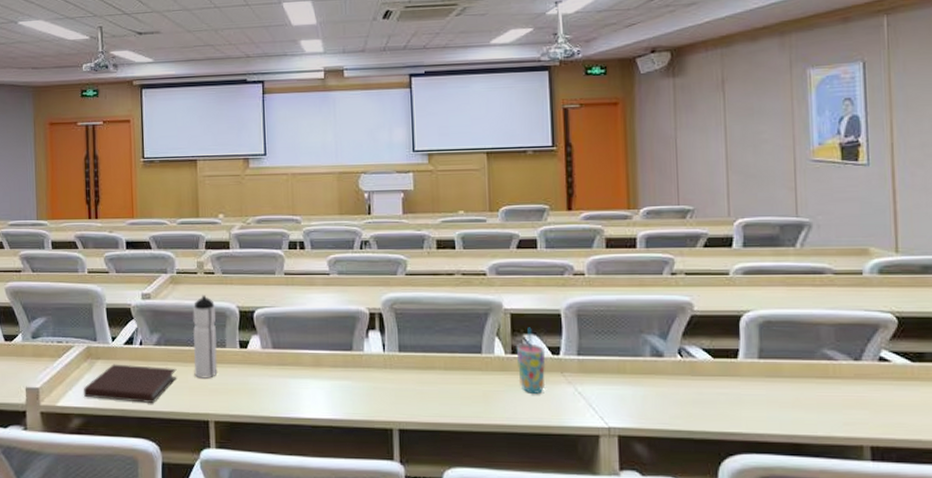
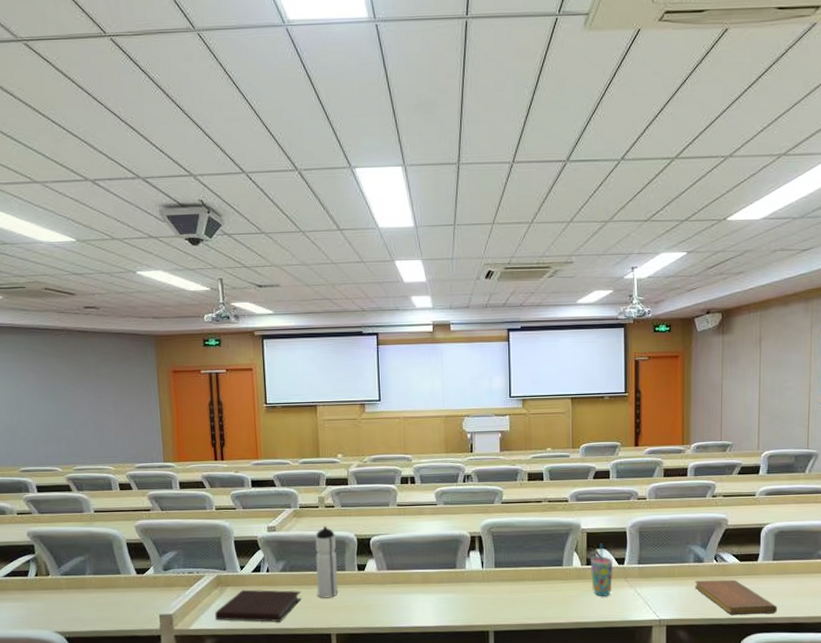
notebook: none [654,380,770,429] -> present [695,579,778,615]

